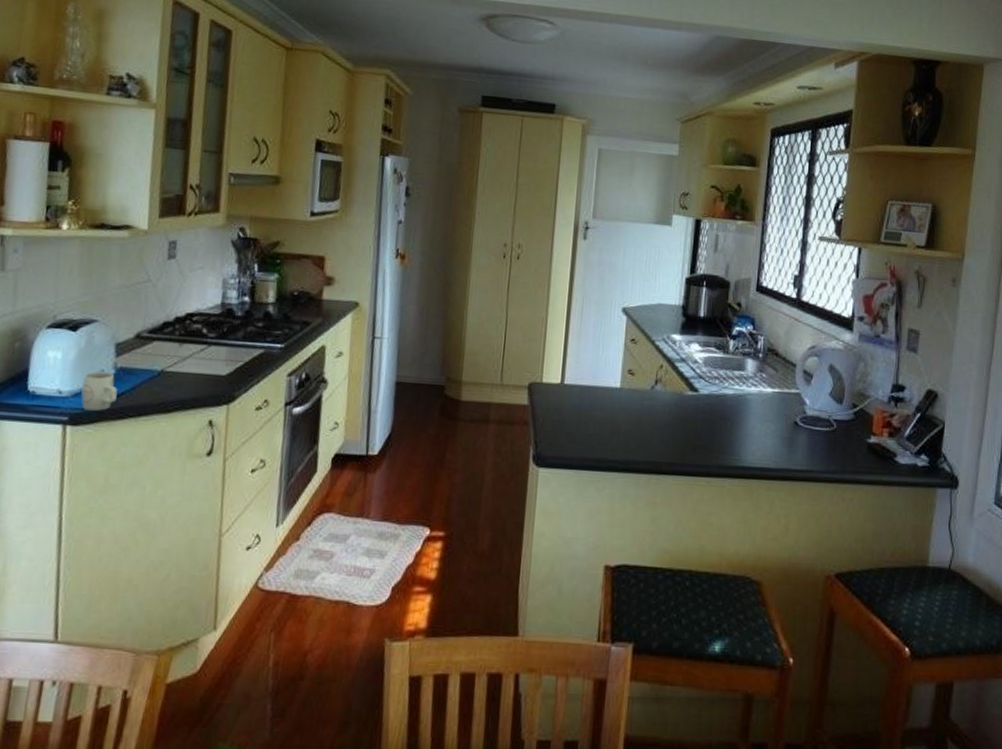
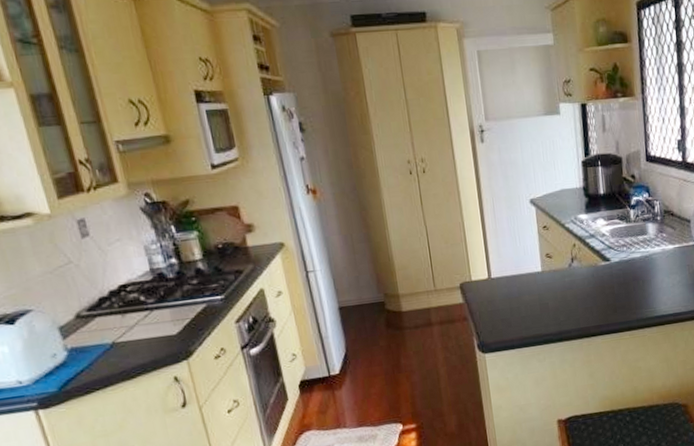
mug: present [80,371,118,411] -> none [37,354,78,393]

